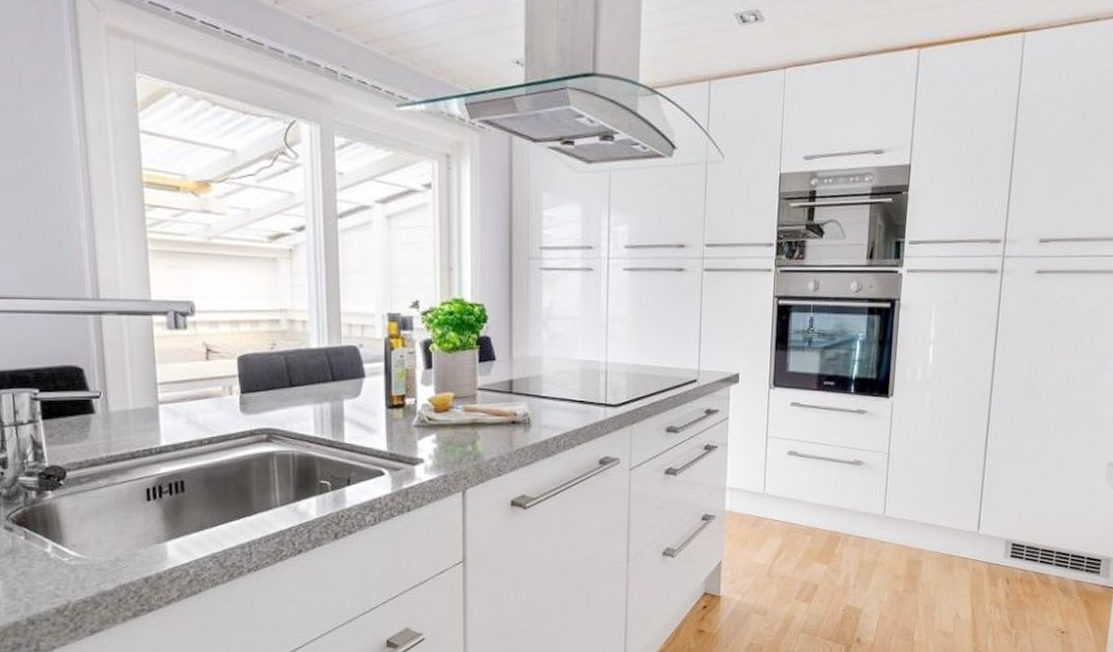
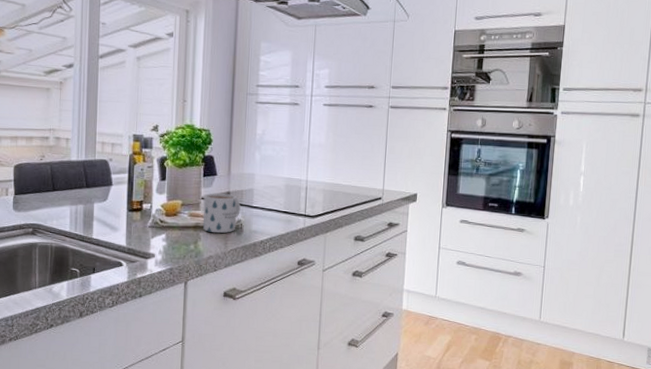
mug: none [481,382,527,431] -> present [202,193,241,234]

